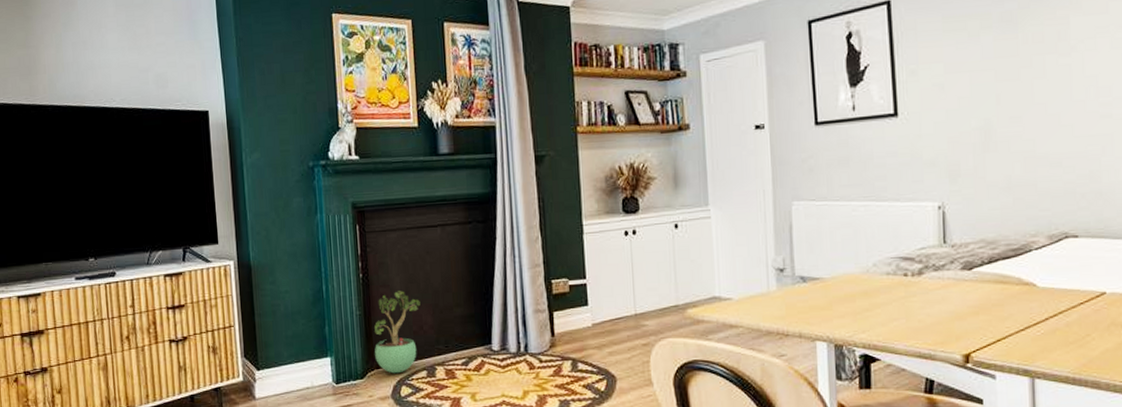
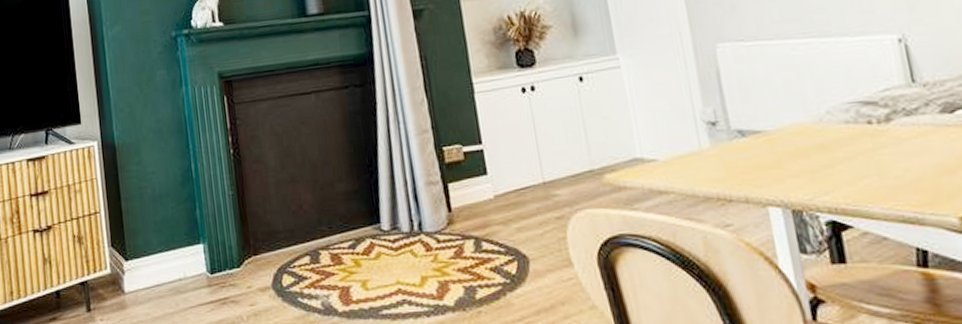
potted plant: present [374,289,421,374] -> none [248,165,298,261]

